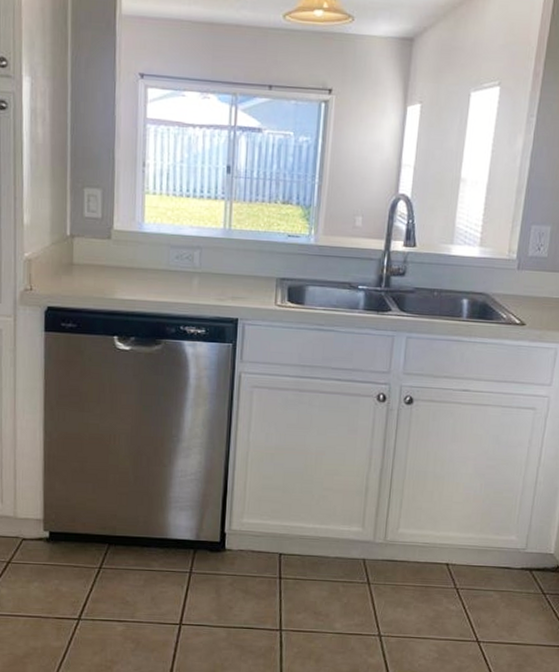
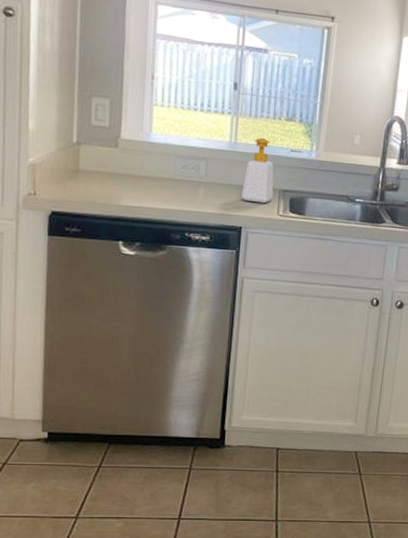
soap bottle: none [236,222,271,293] -> present [241,137,274,204]

